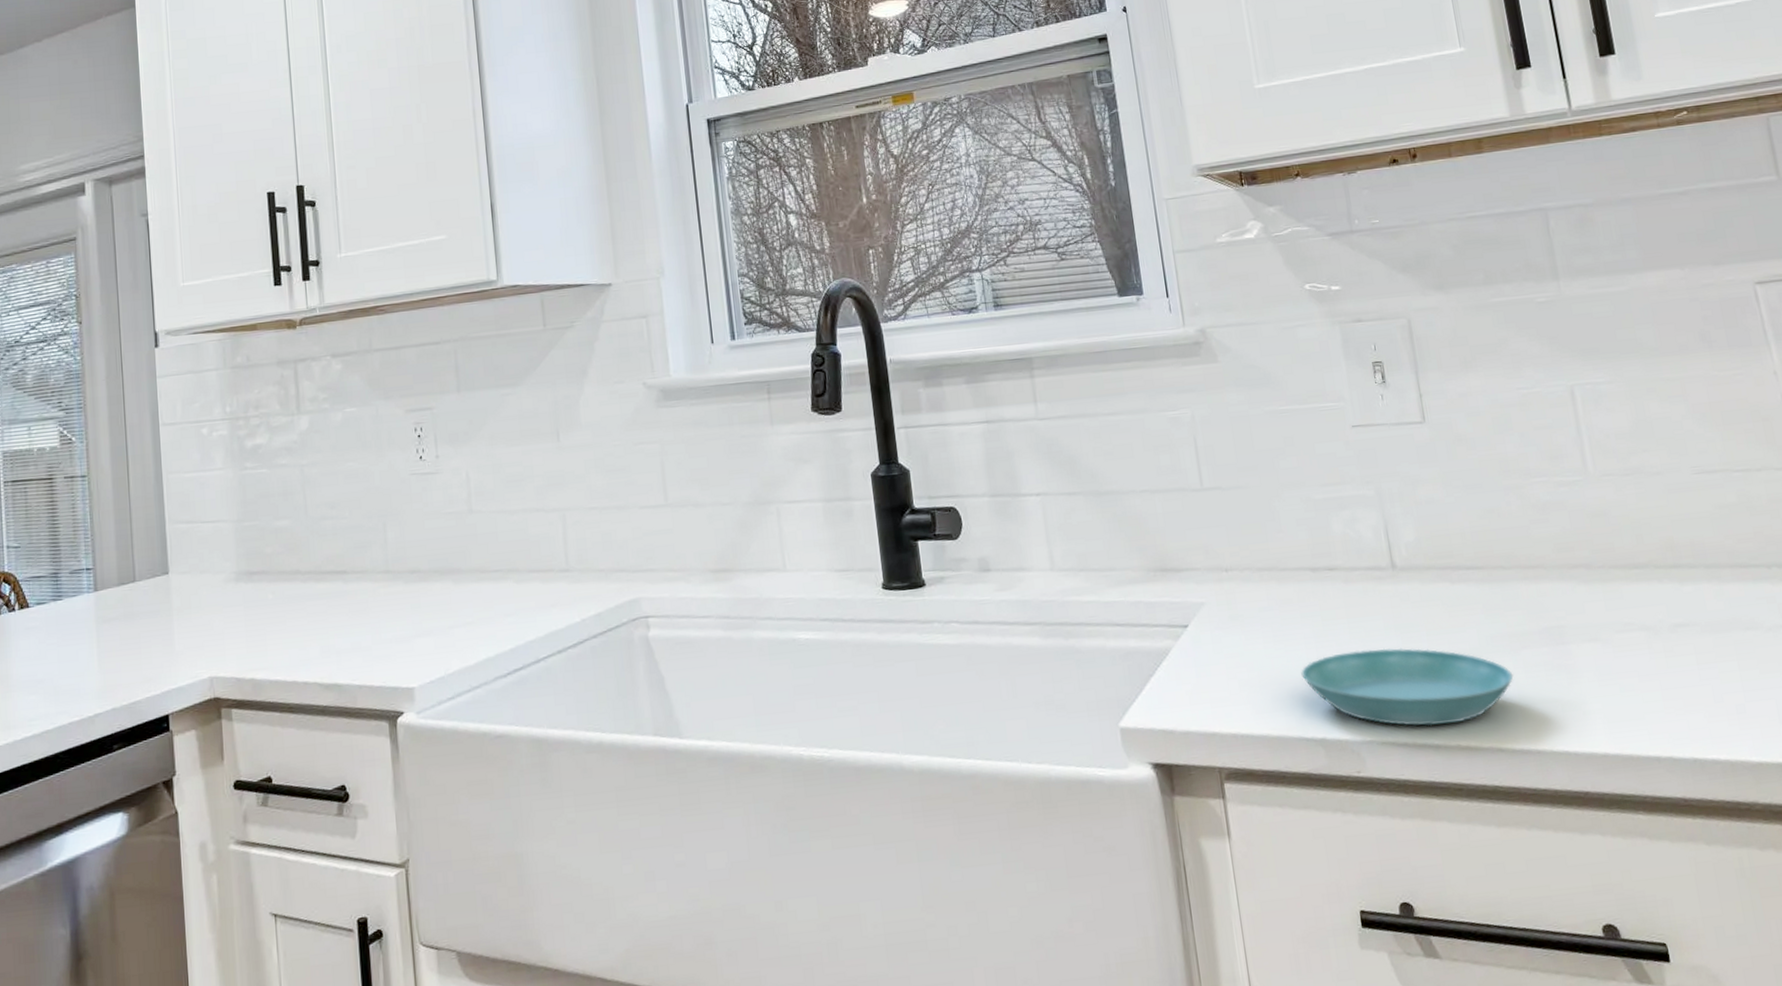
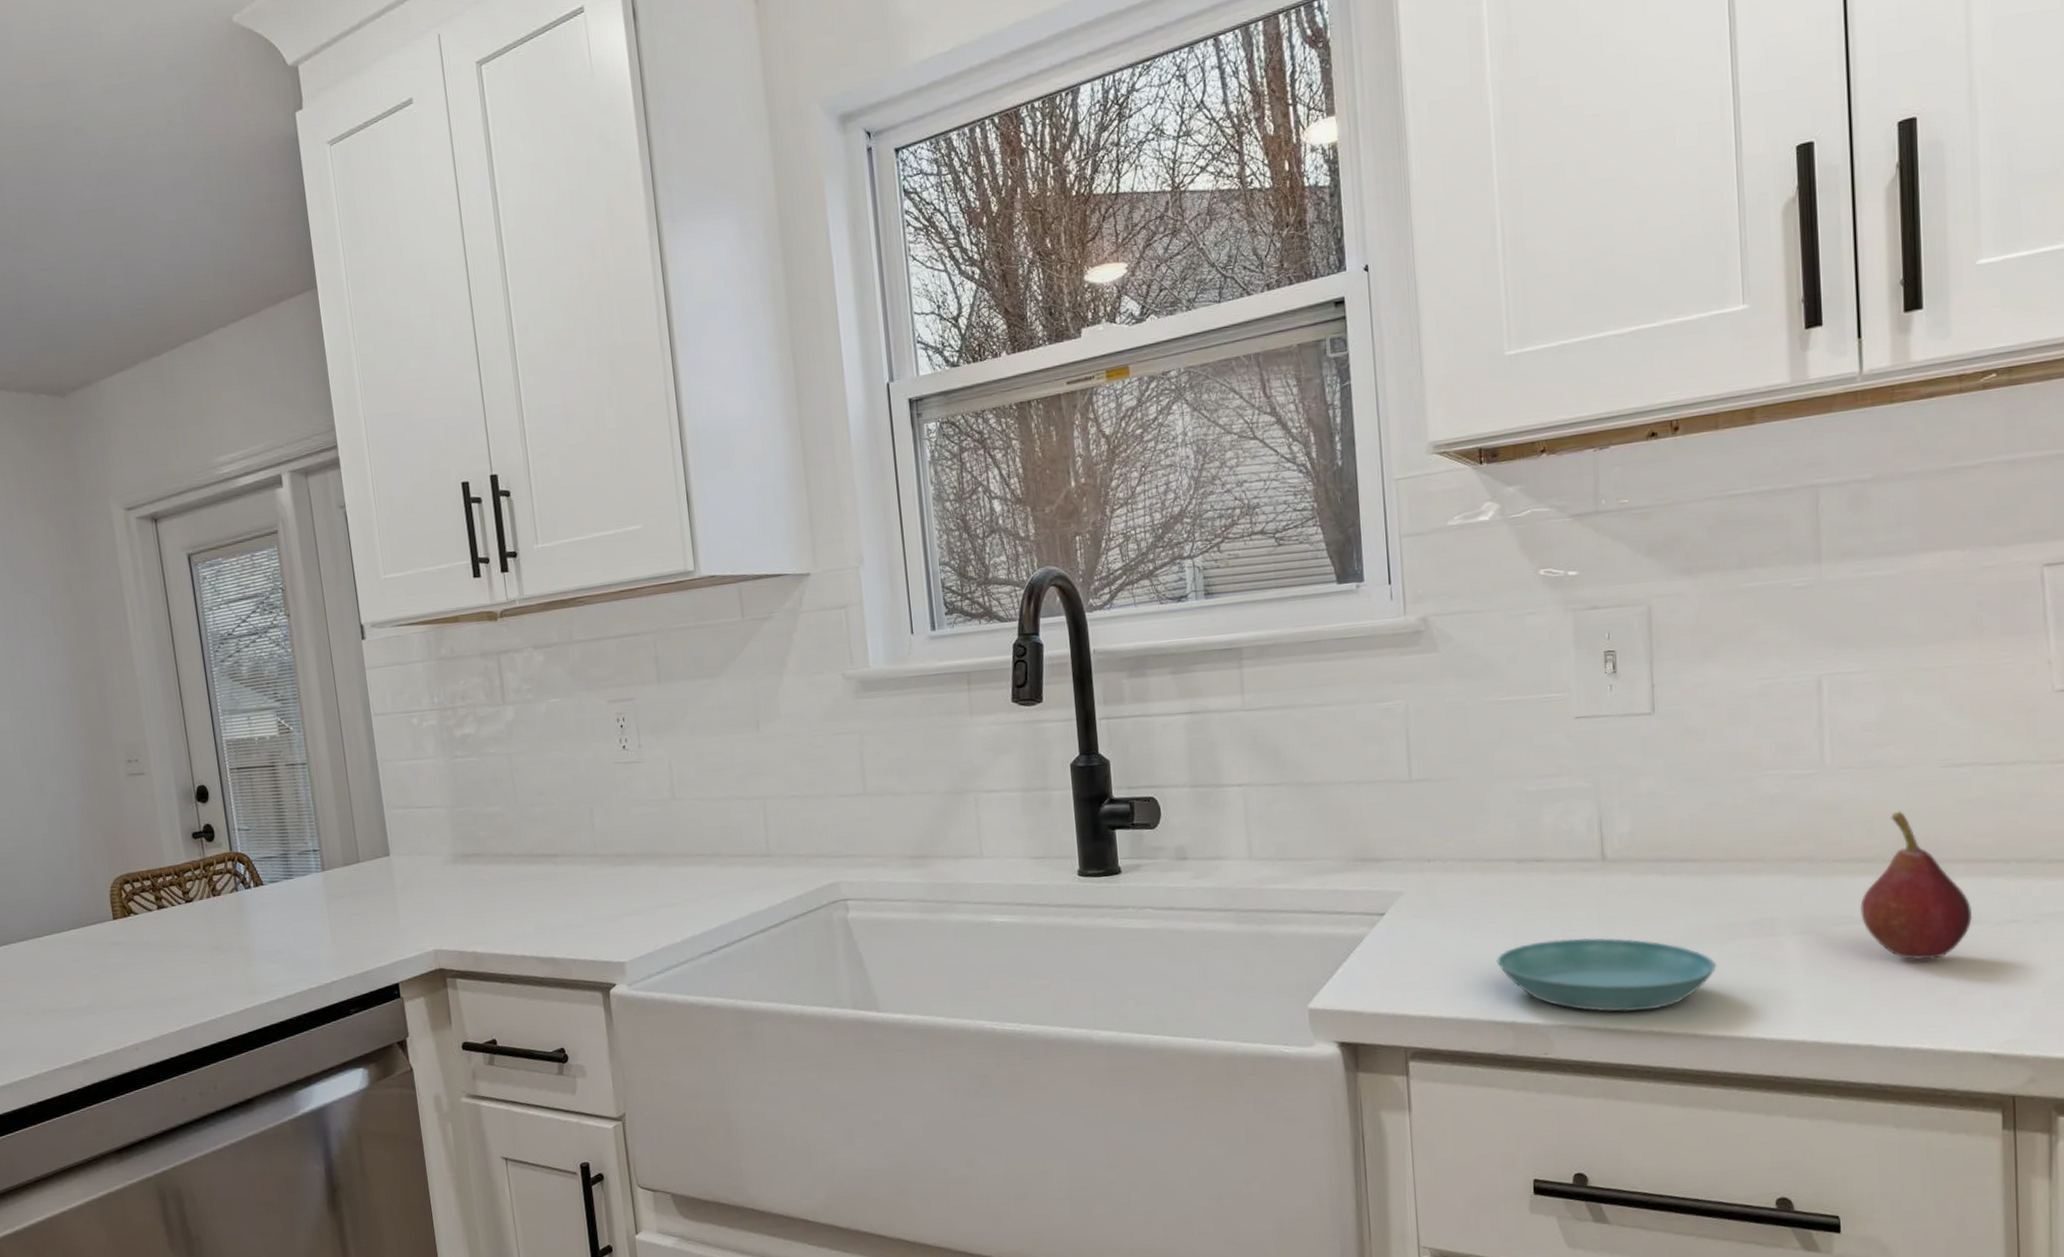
fruit: none [1640,517,1746,667] -> present [1860,811,1973,960]

